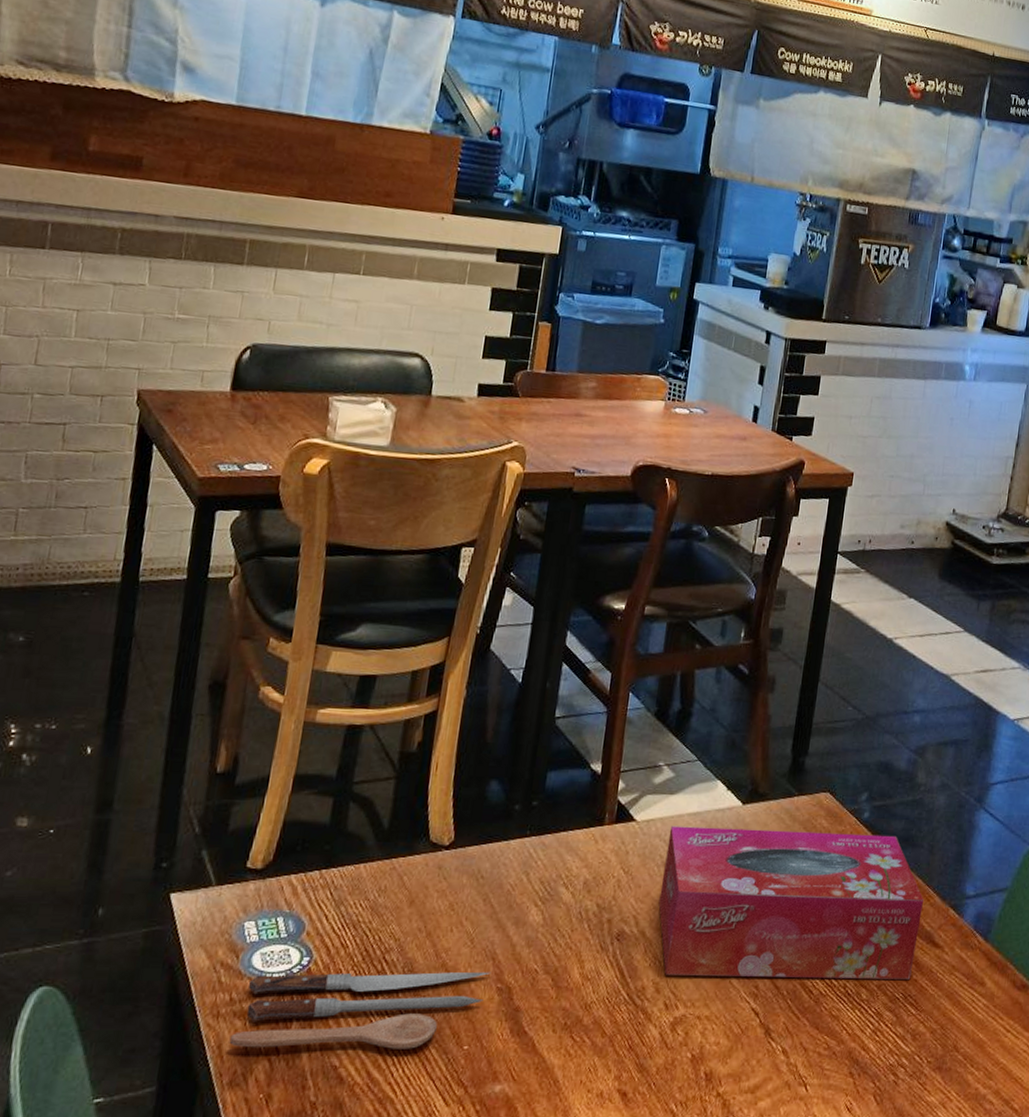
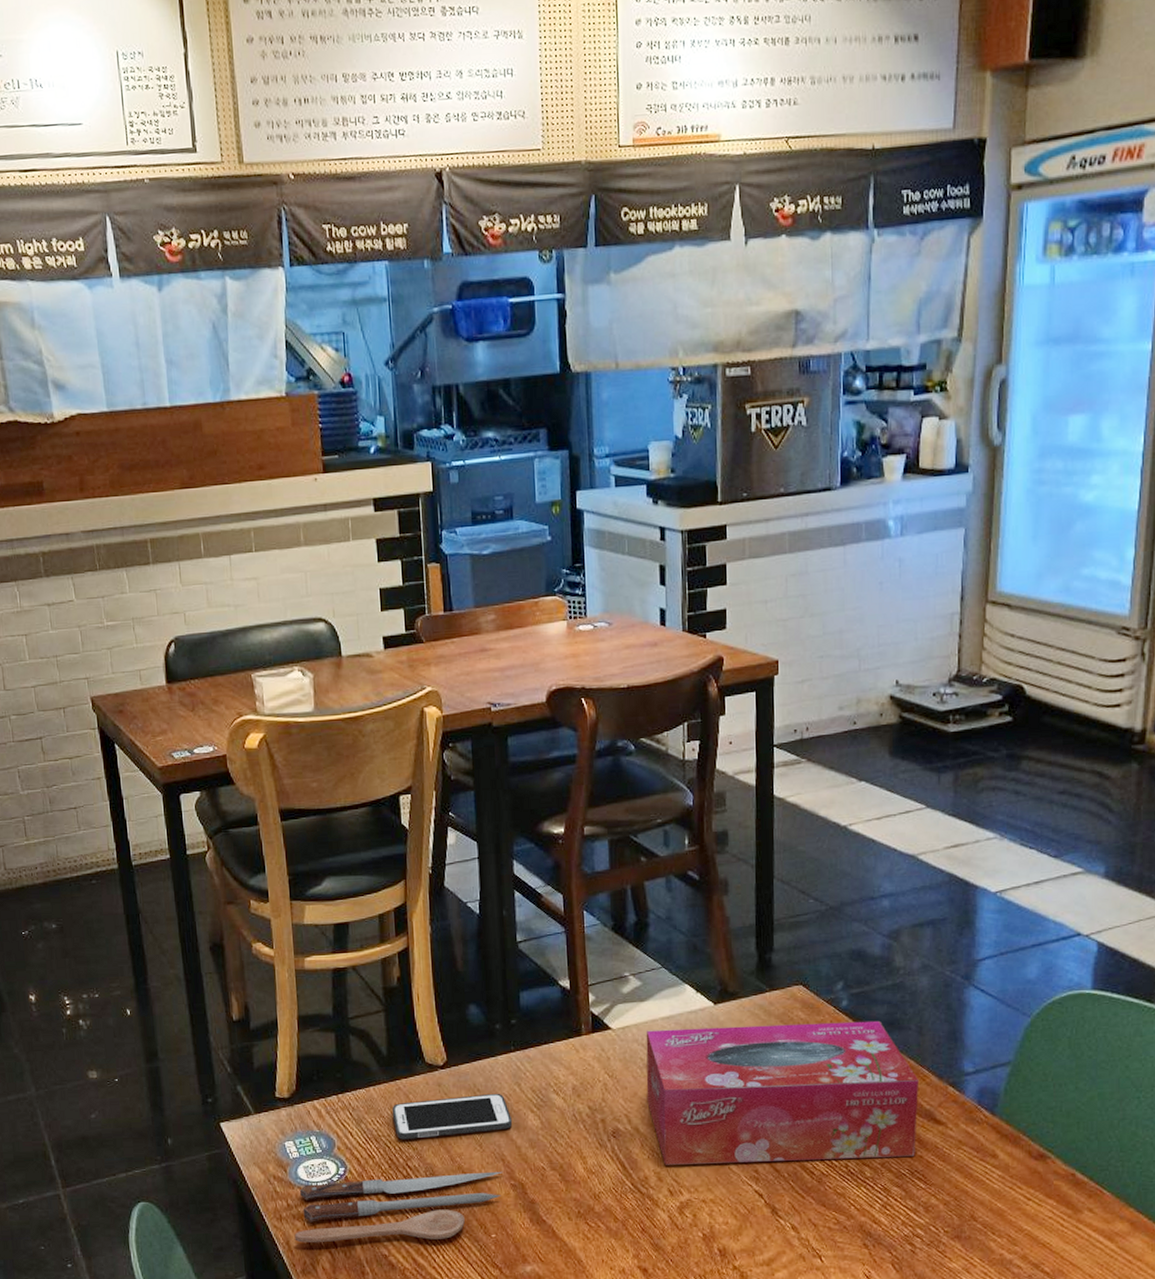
cell phone: none [379,881,513,928] -> present [392,1093,513,1140]

